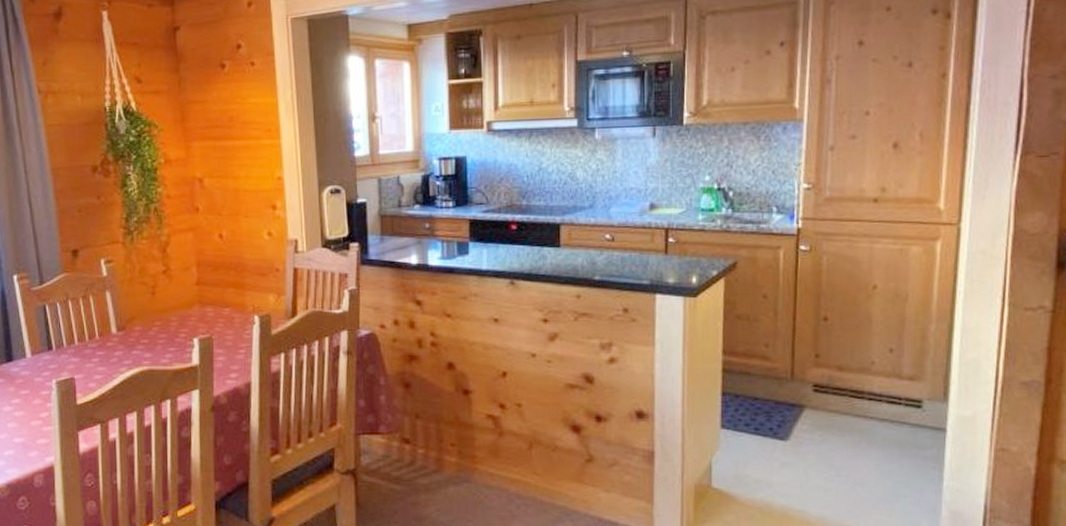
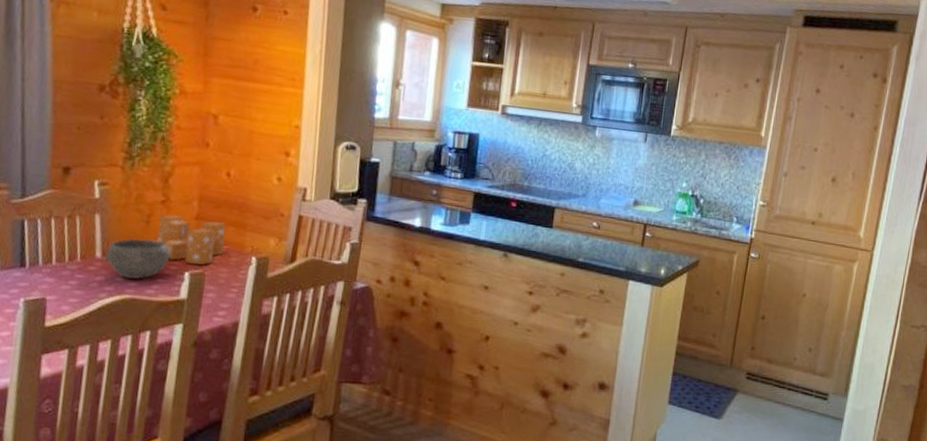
bowl: none [119,310,179,351] -> present [104,238,172,280]
candle: none [153,283,227,330] -> present [145,214,226,266]

